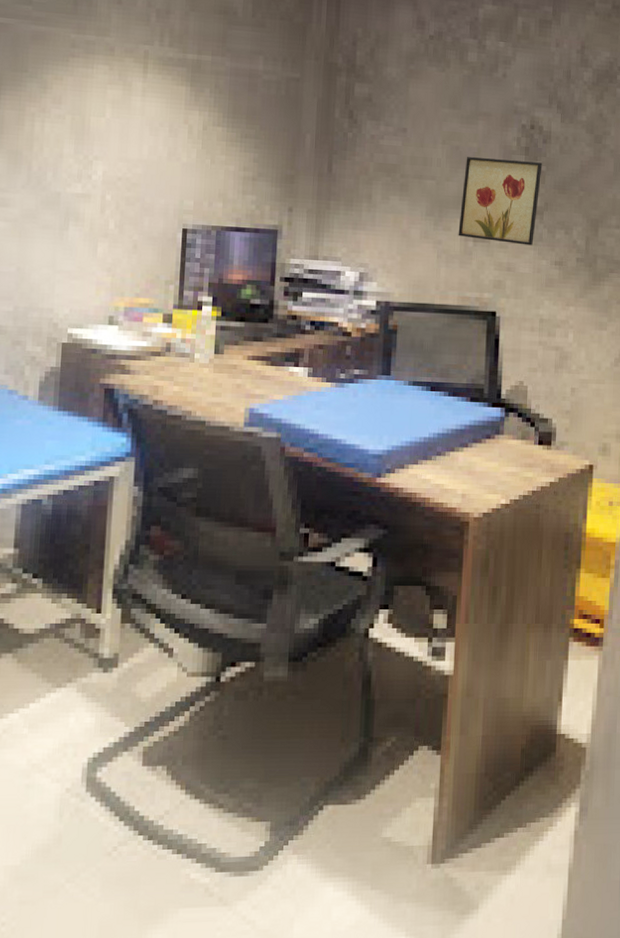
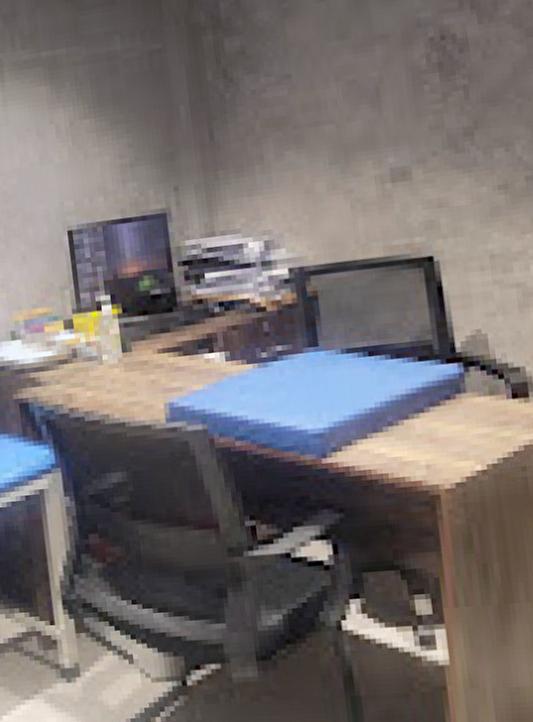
wall art: present [458,157,543,246] -> none [367,76,467,180]

